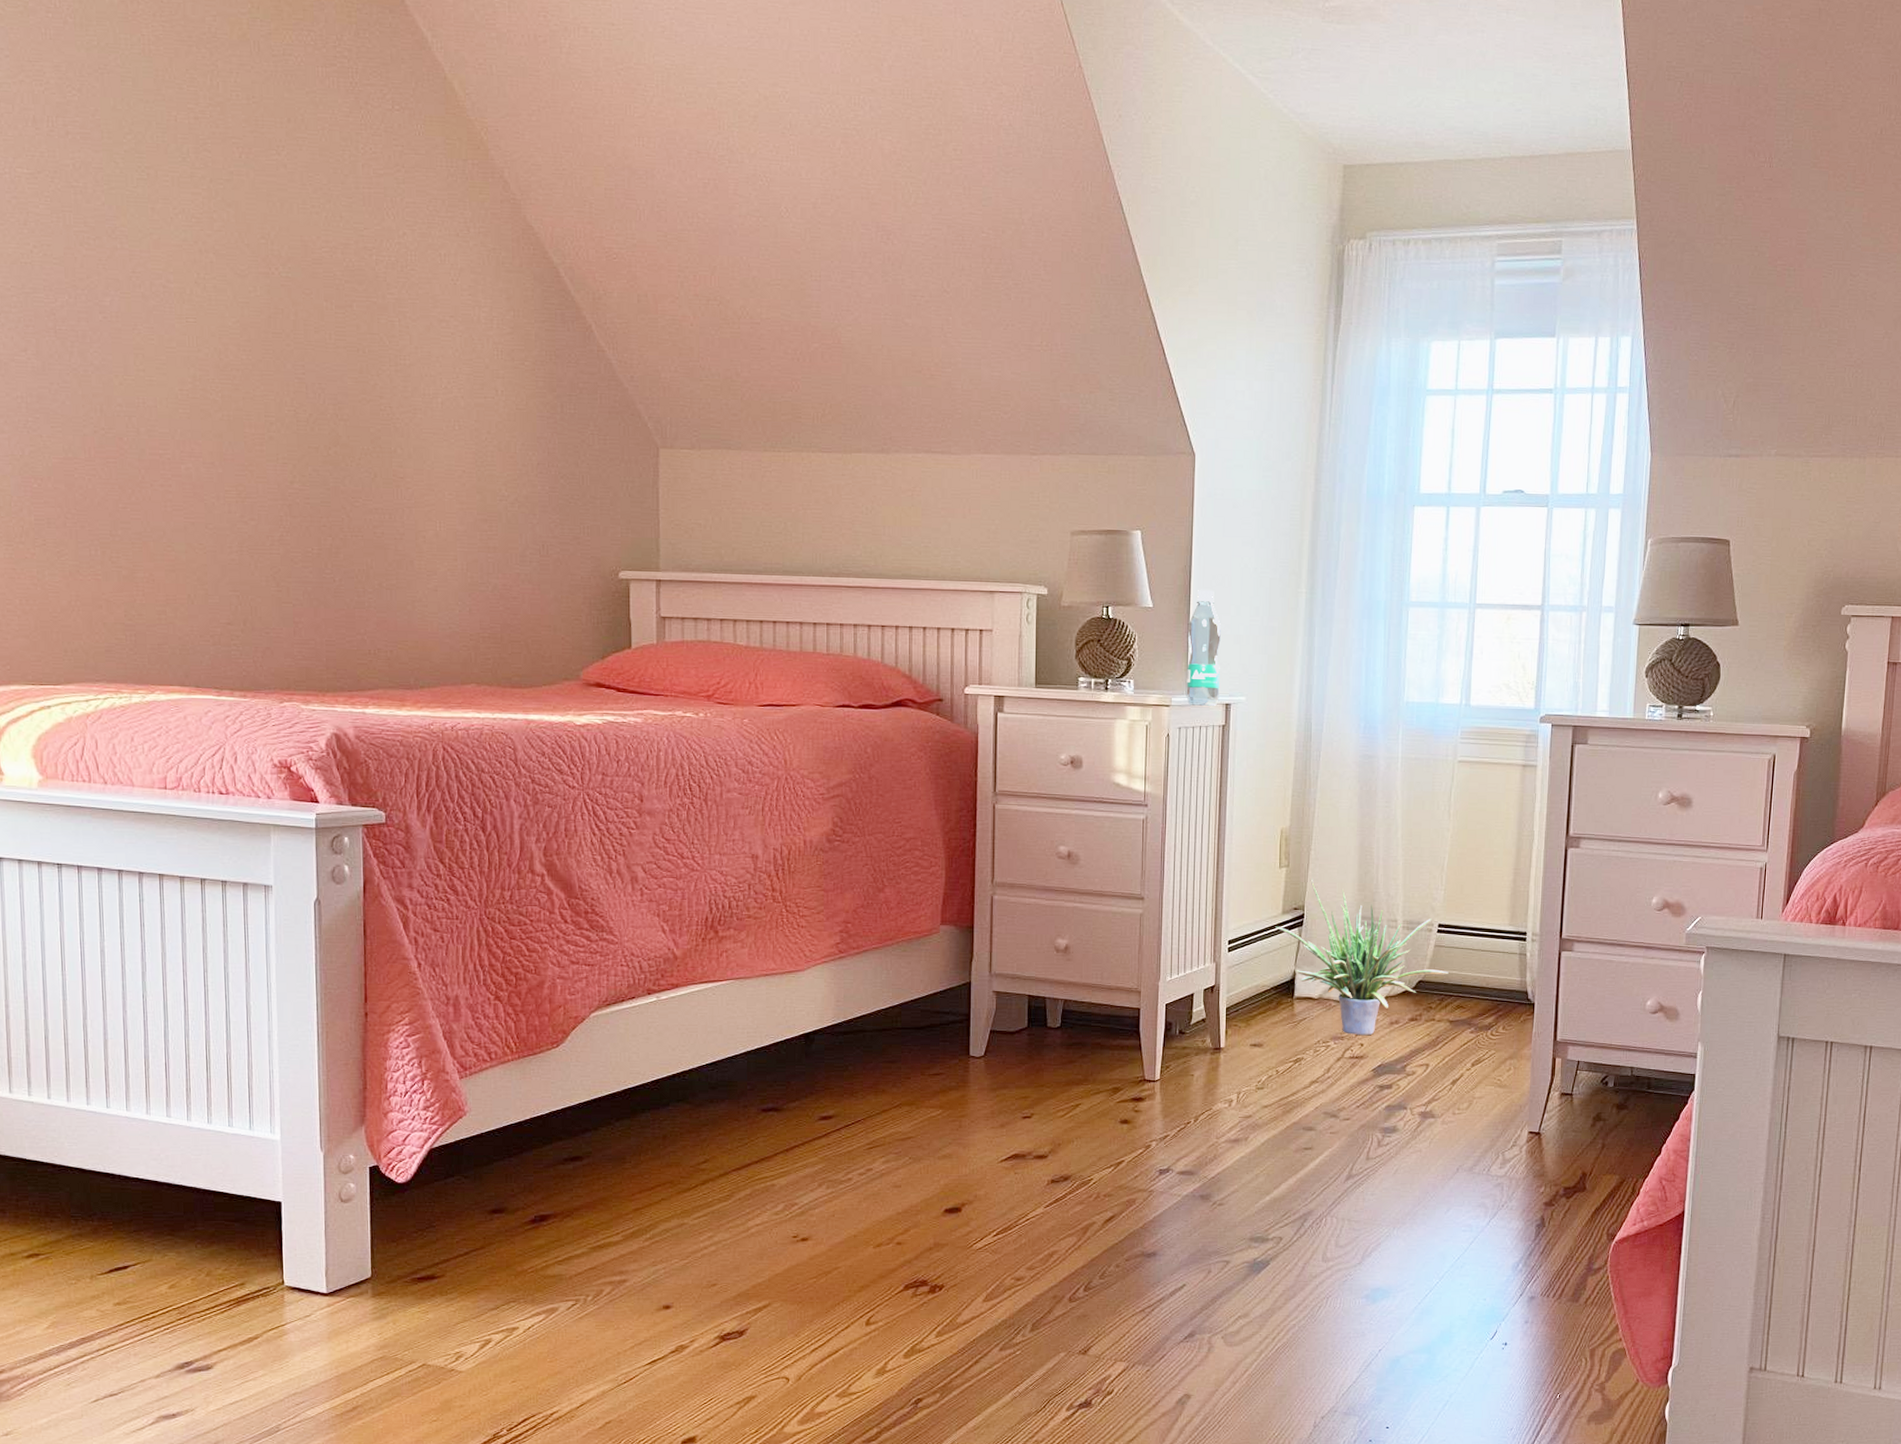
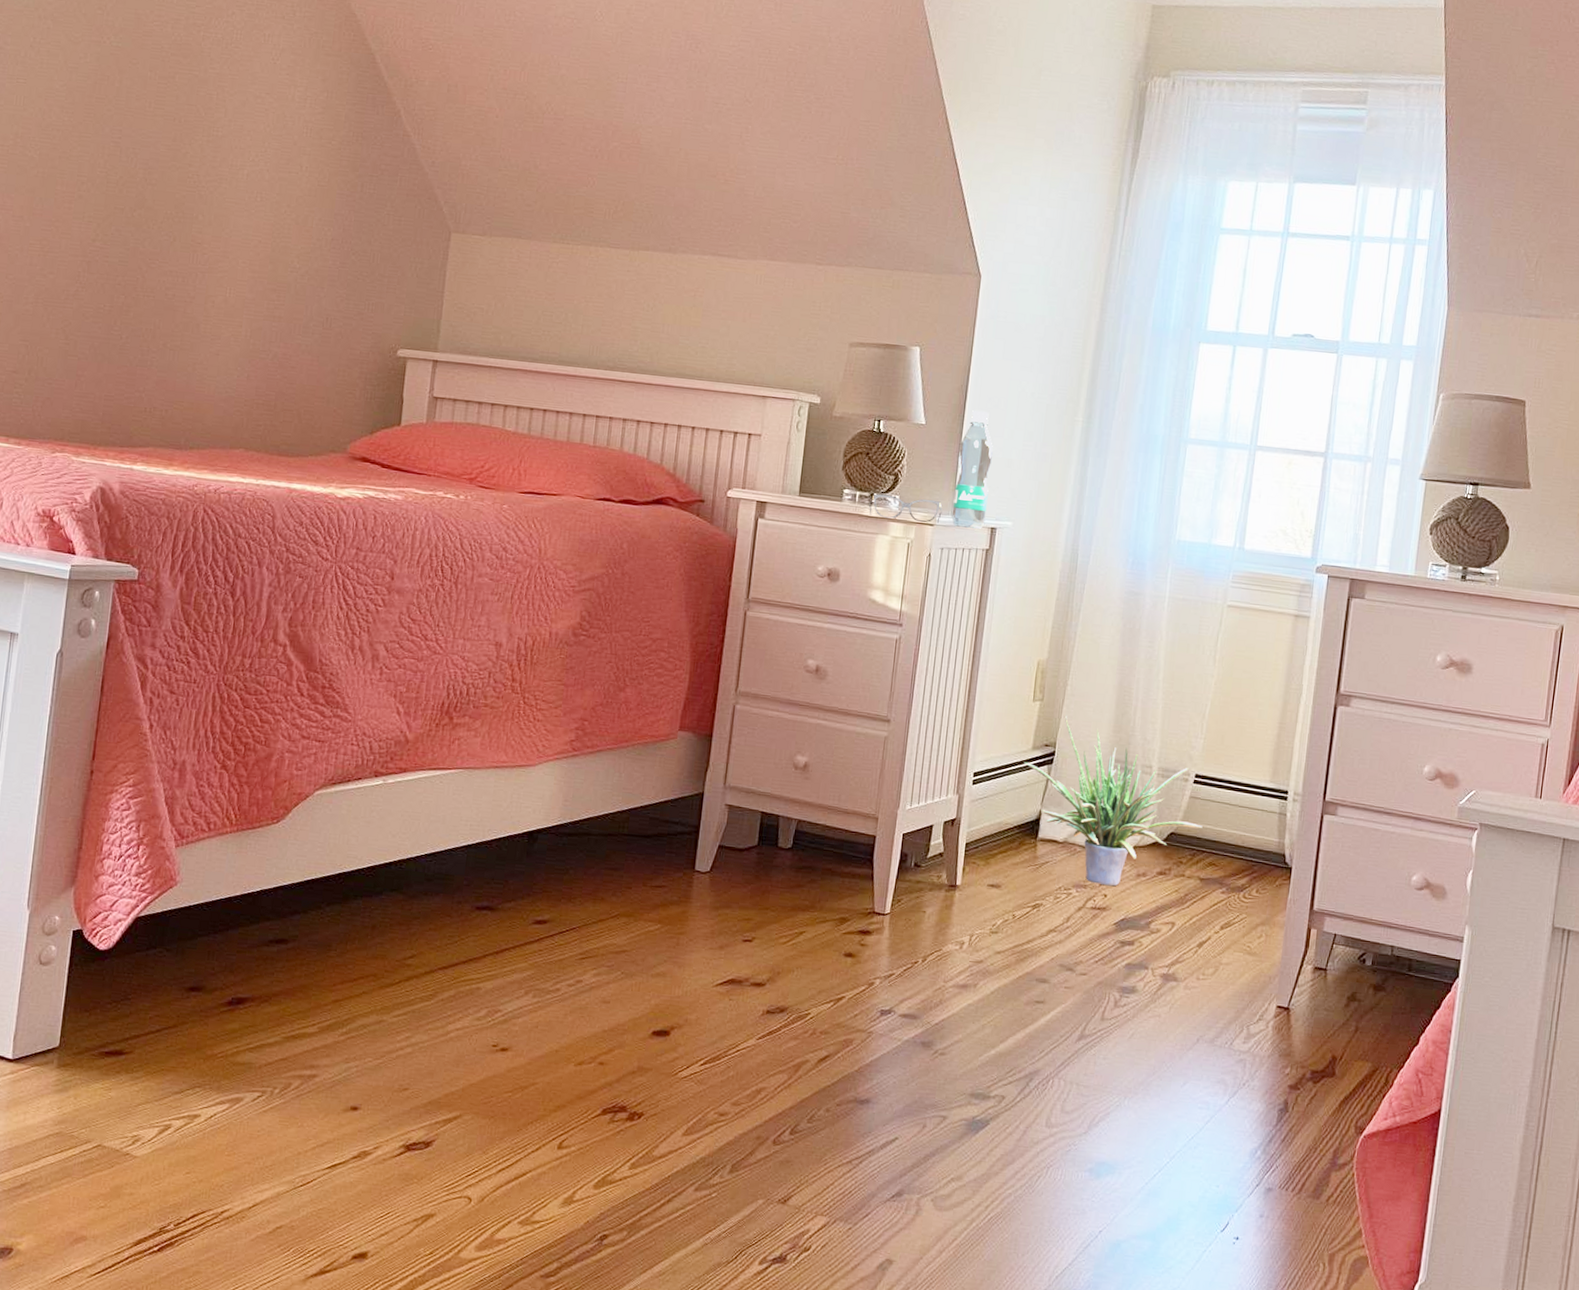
spectacles: none [1105,679,1177,704] -> present [869,493,943,523]

